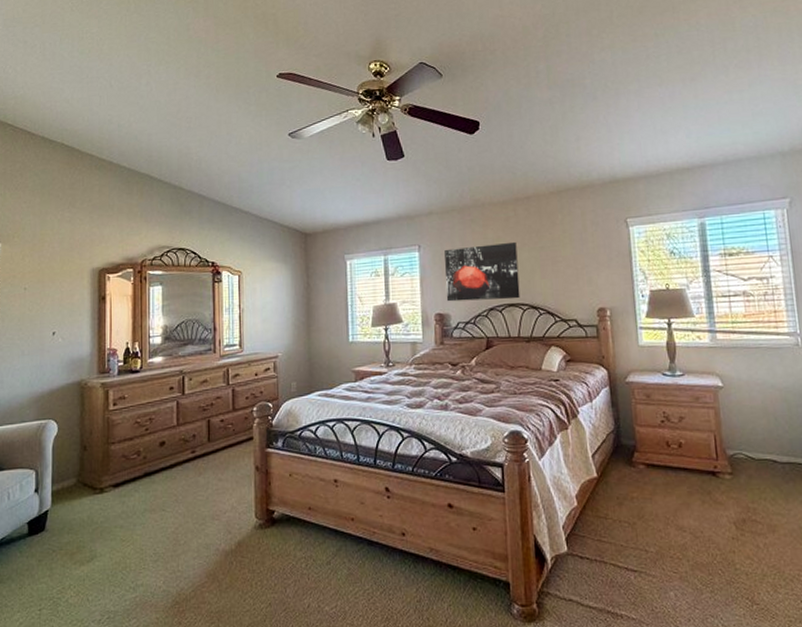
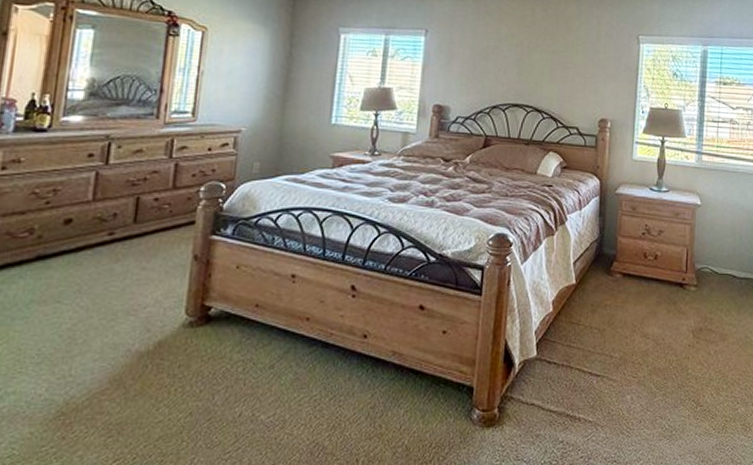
wall art: present [445,241,520,302] -> none [448,38,530,100]

